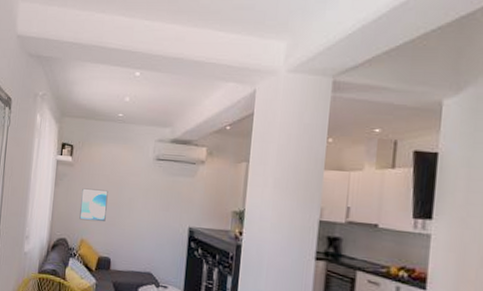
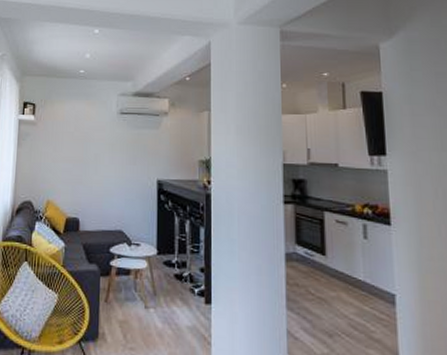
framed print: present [79,188,108,222] -> none [44,147,73,181]

